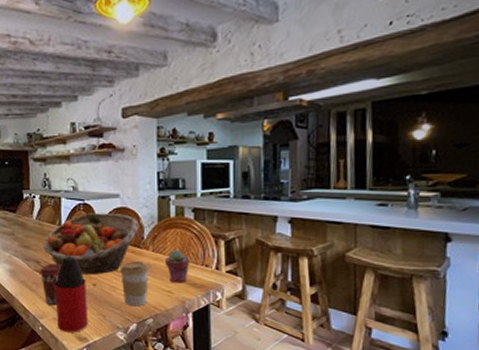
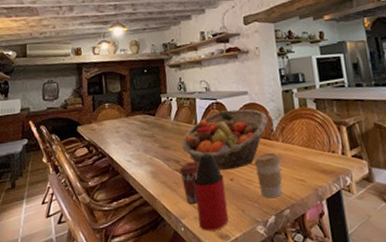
potted succulent: present [165,249,190,283] -> none [295,138,318,172]

